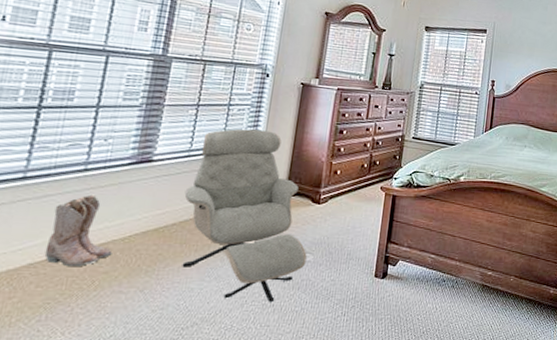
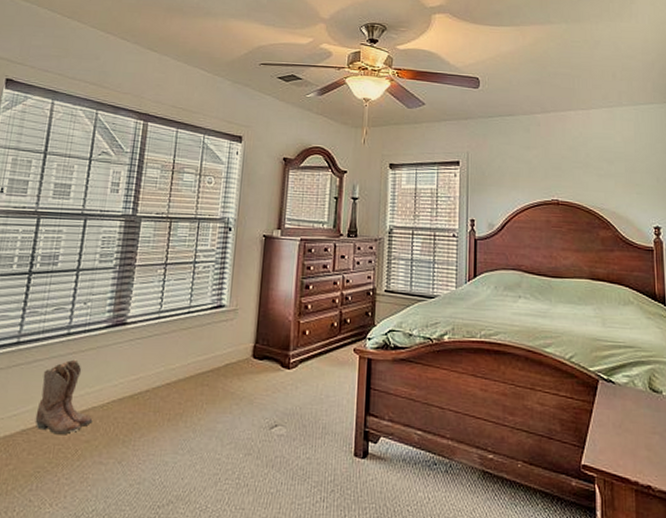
armchair: present [182,129,307,302] -> none [156,287,279,481]

